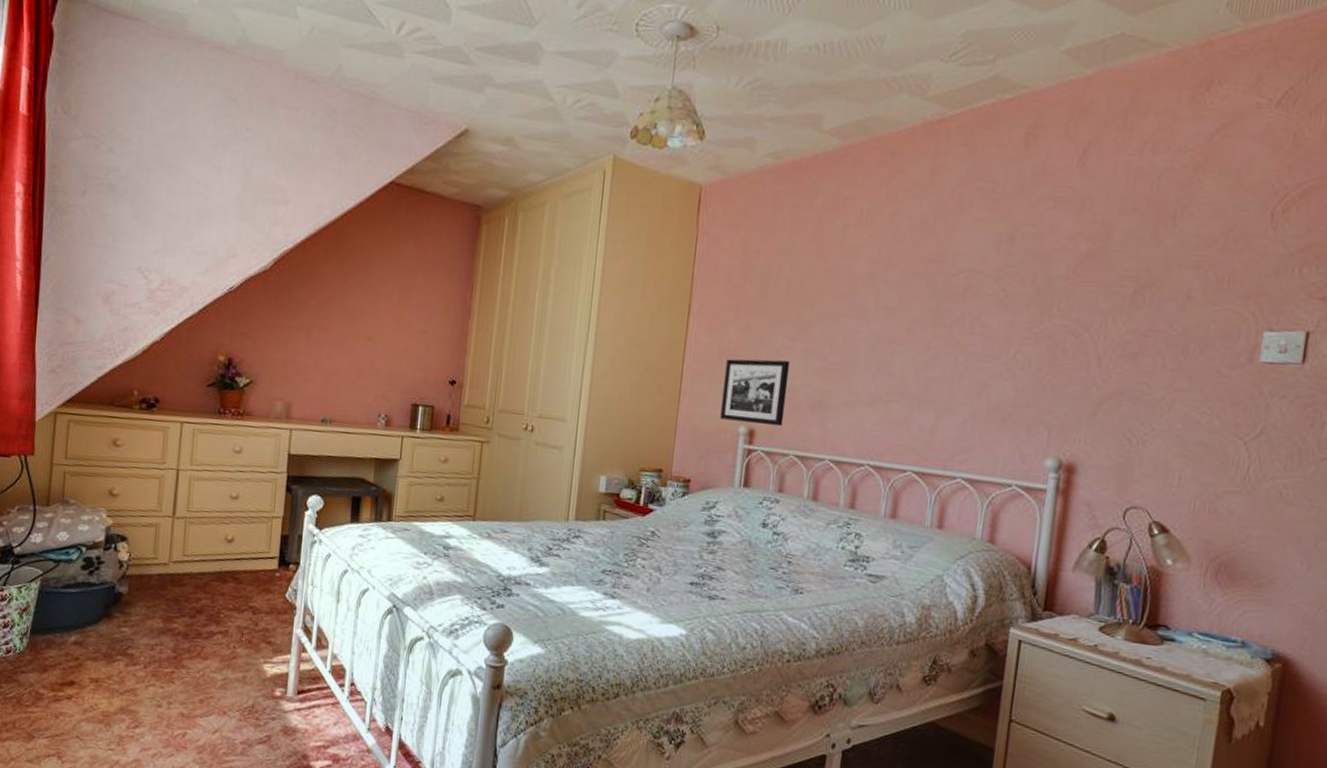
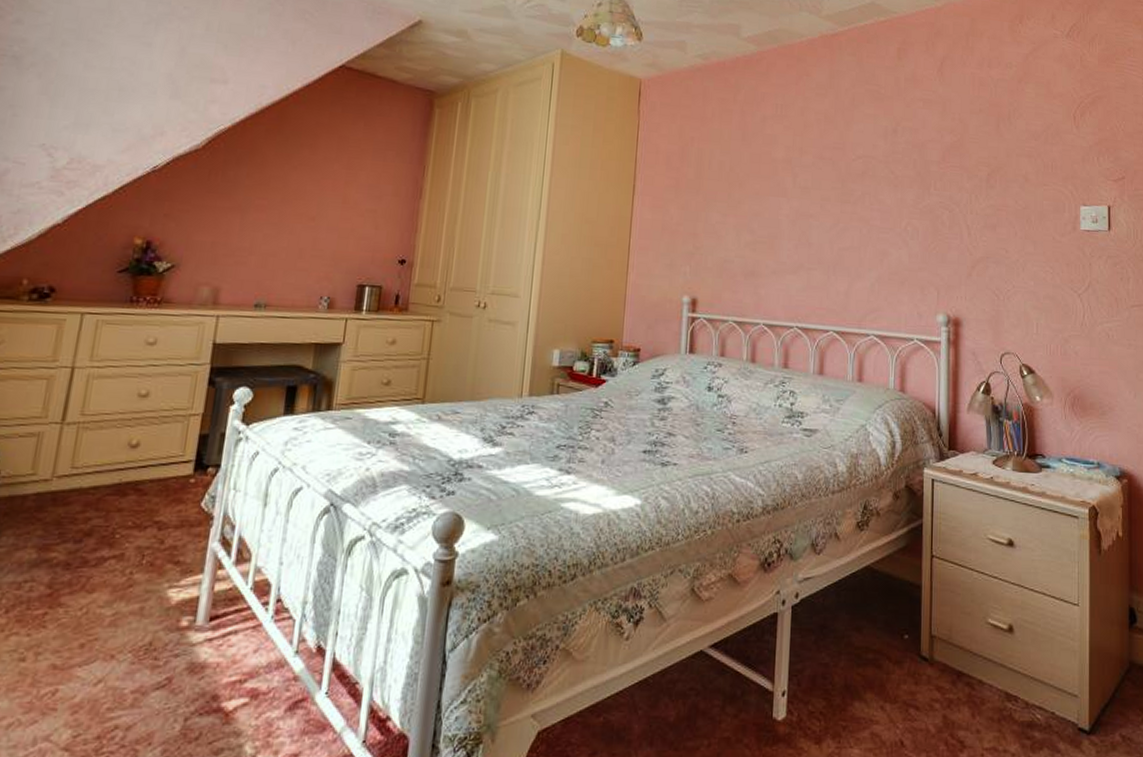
picture frame: present [720,359,791,427] -> none [665,234,725,295]

